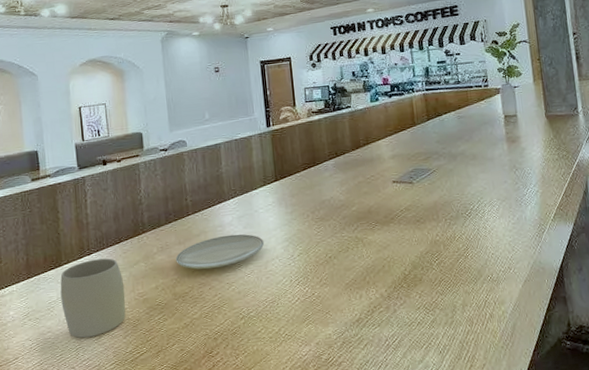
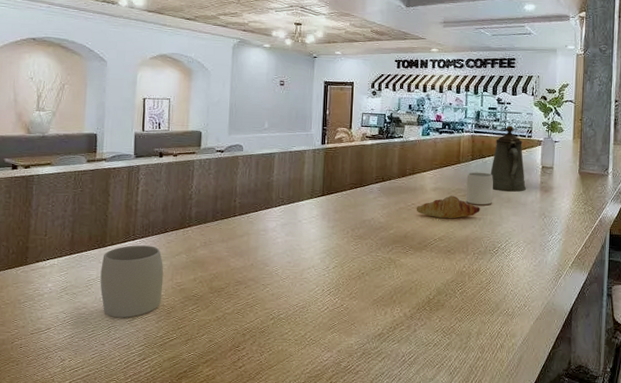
plate: present [175,234,265,270] -> none [217,239,303,269]
croissant: none [376,161,445,187] -> present [416,195,480,219]
mug: none [425,131,457,169] -> present [466,172,494,207]
coffee pot: none [449,77,492,149] -> present [490,125,527,193]

